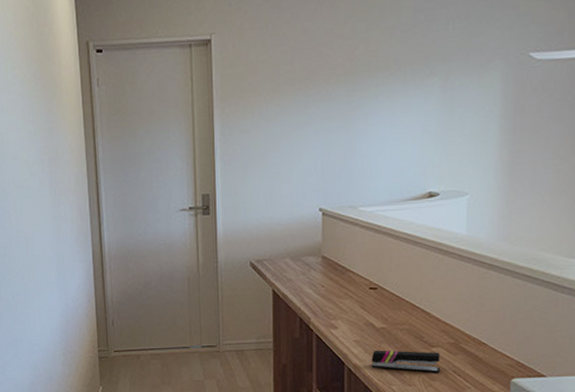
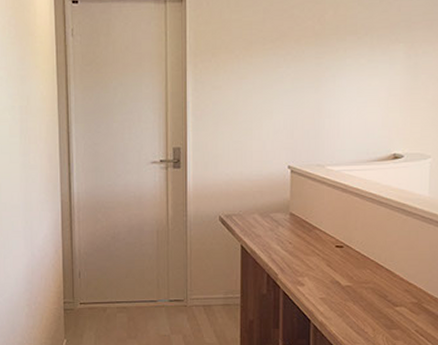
stapler: present [371,350,441,373] -> none [336,308,404,332]

